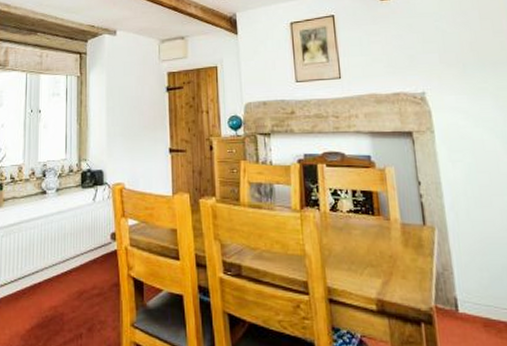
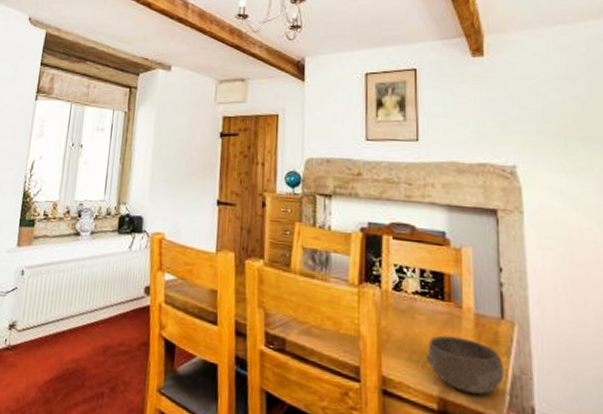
bowl: none [363,245,430,292] -> present [426,335,505,395]

